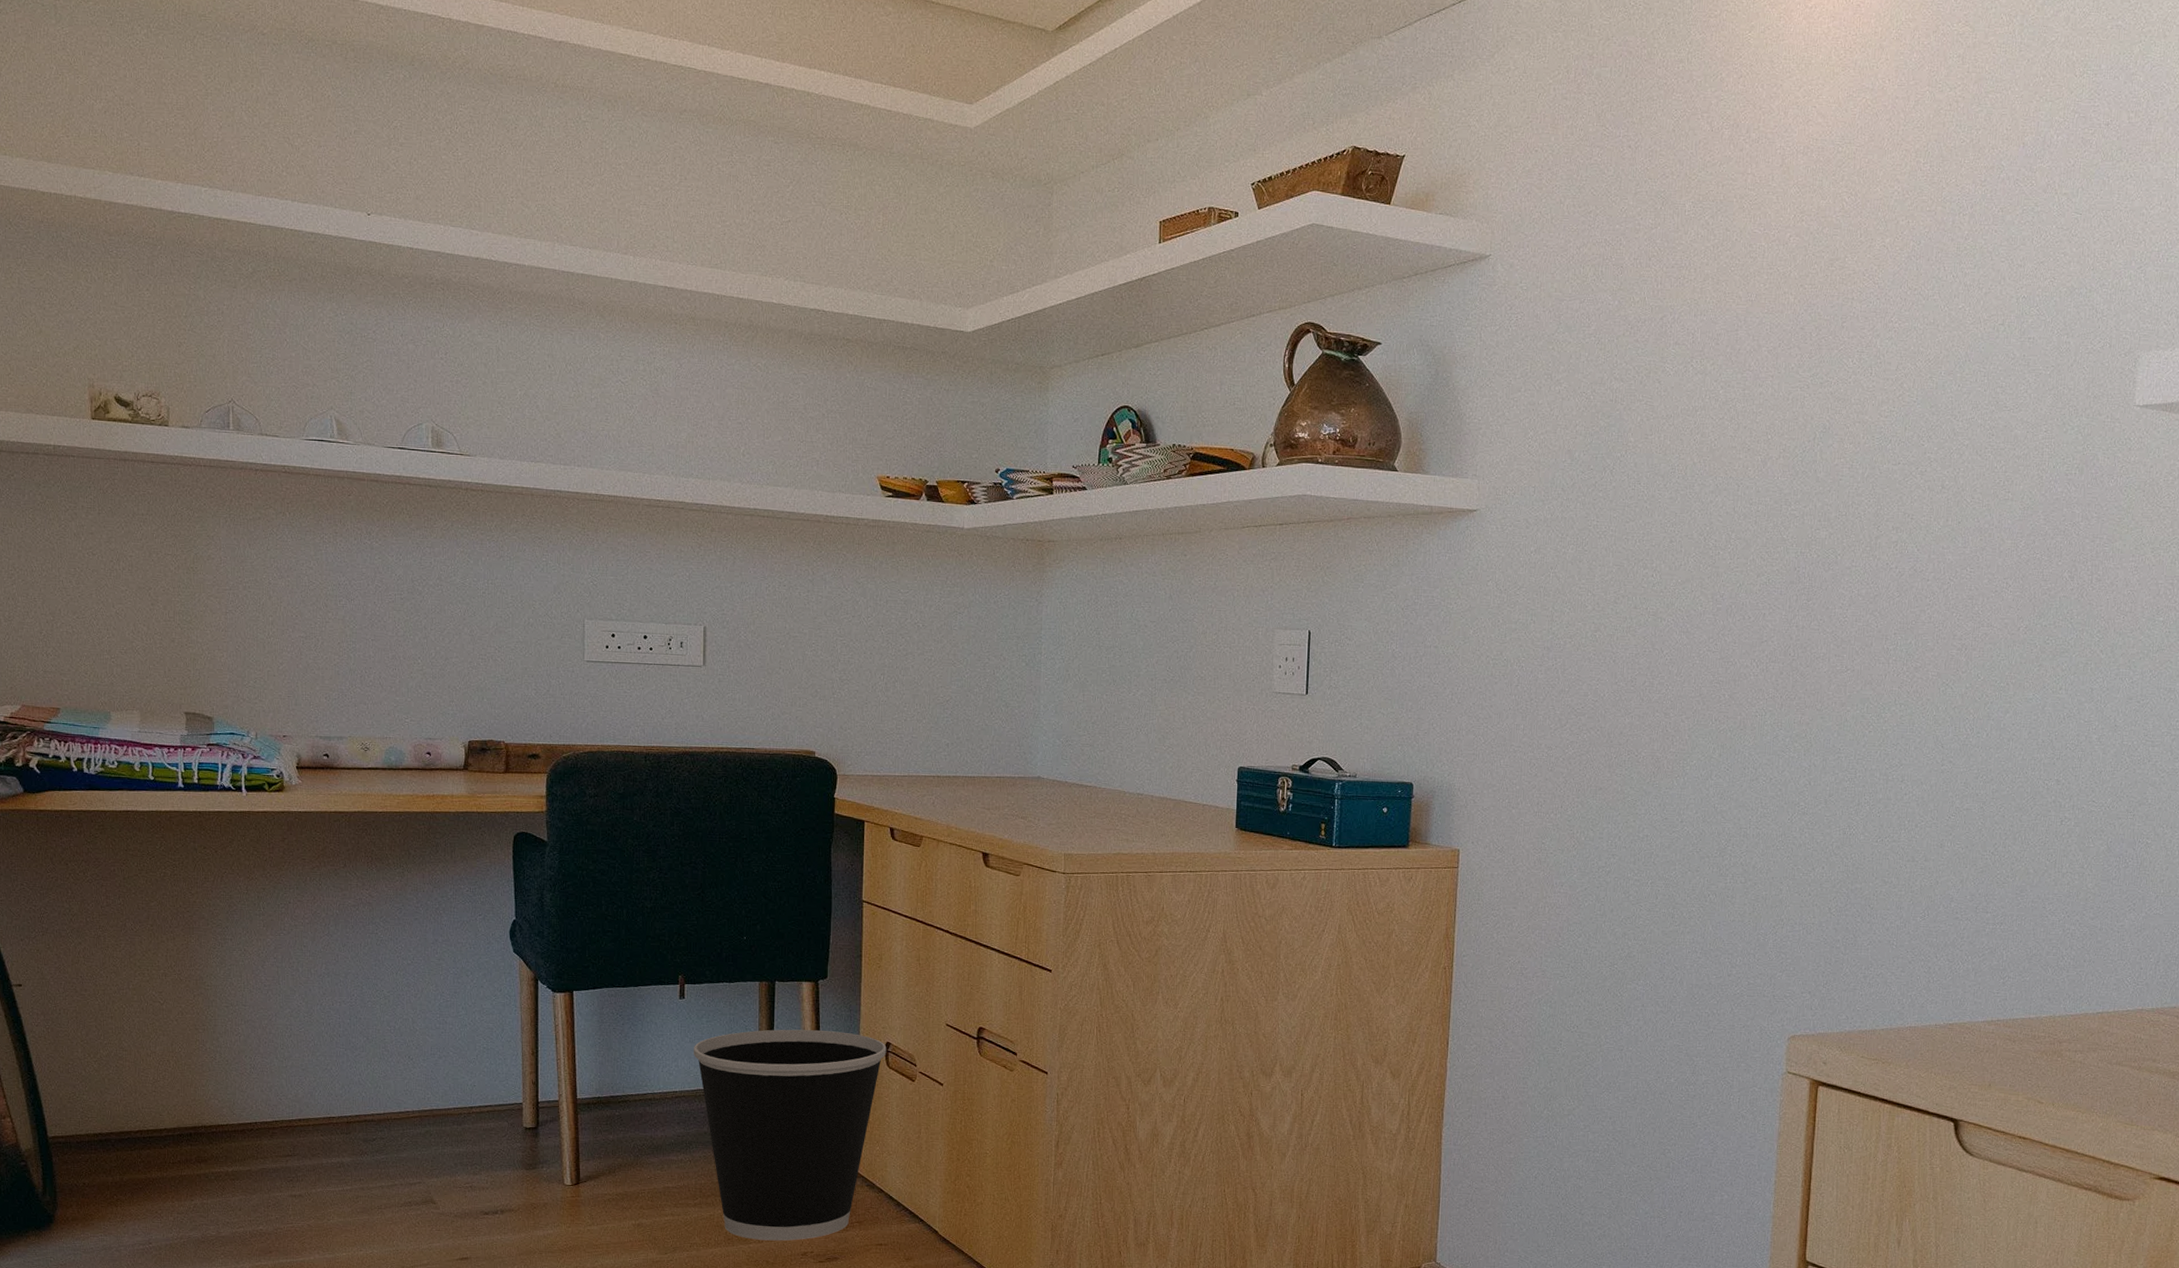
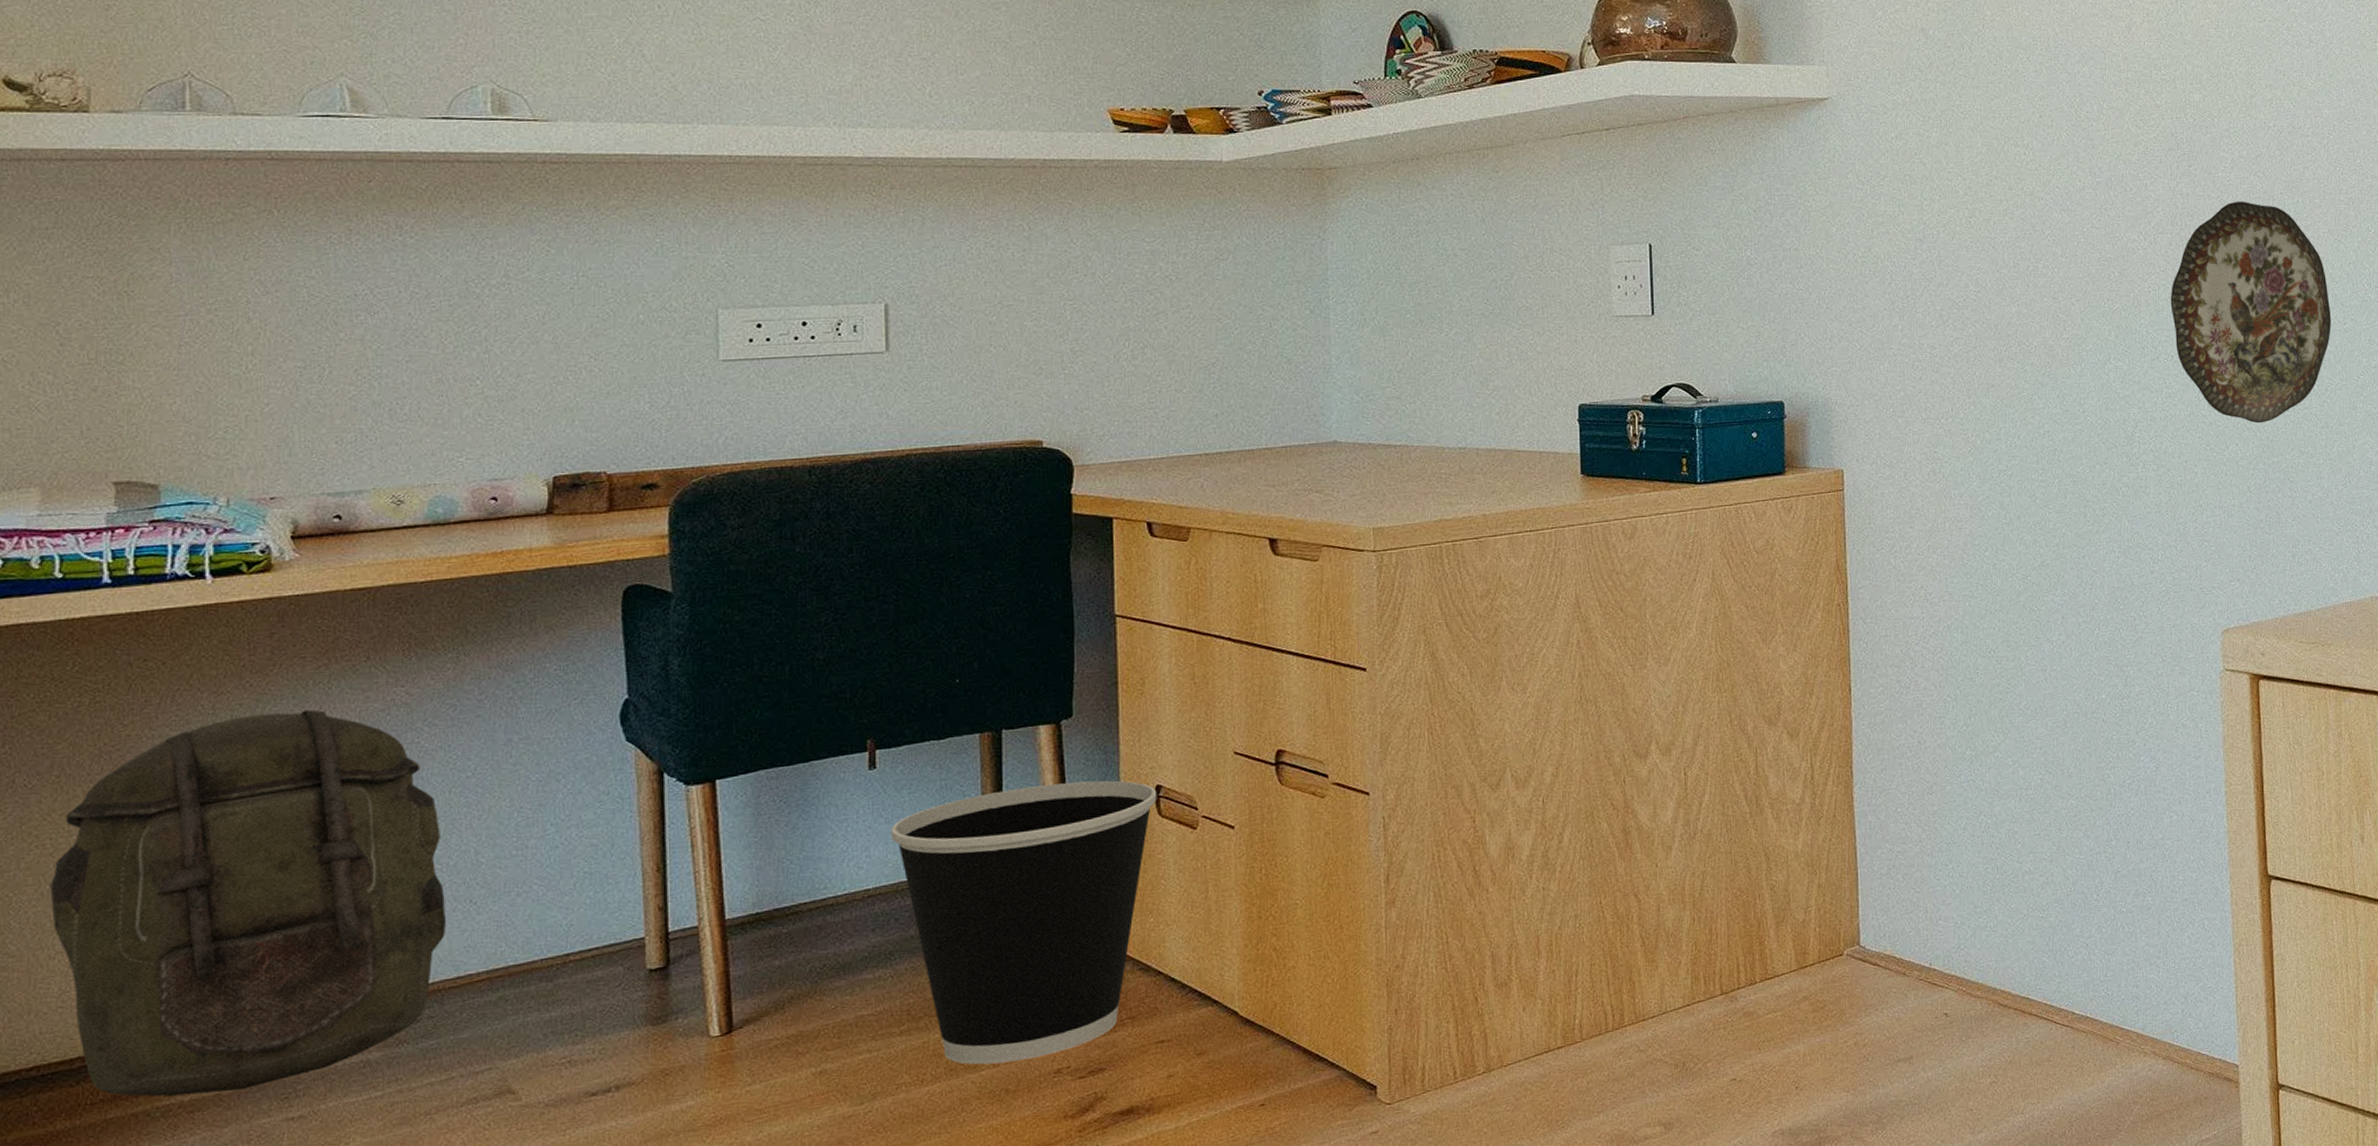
backpack: none [147,898,394,1169] -> present [49,709,447,1097]
decorative plate: none [1774,637,1930,851] -> present [2170,201,2332,424]

